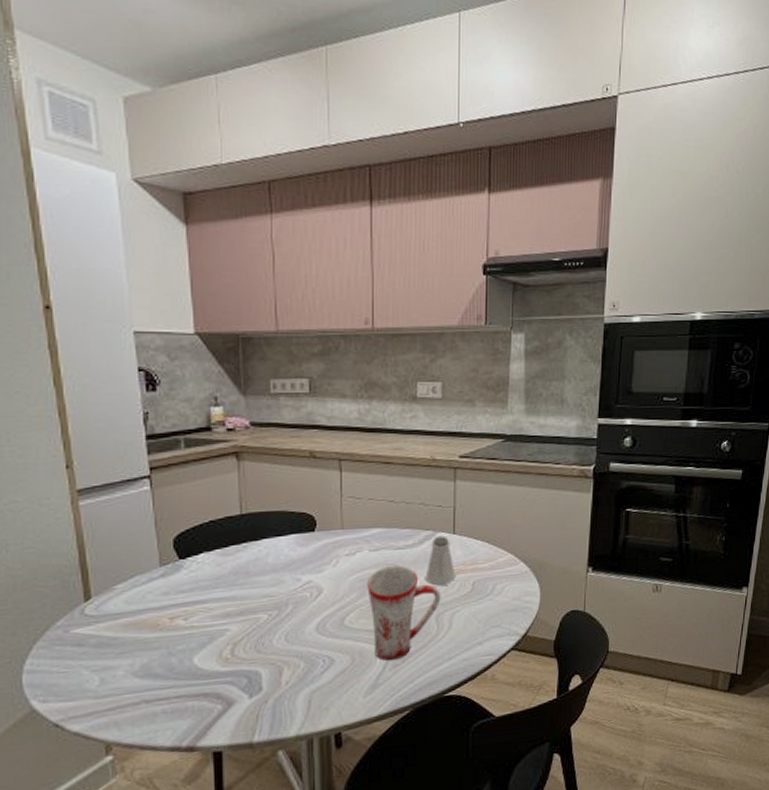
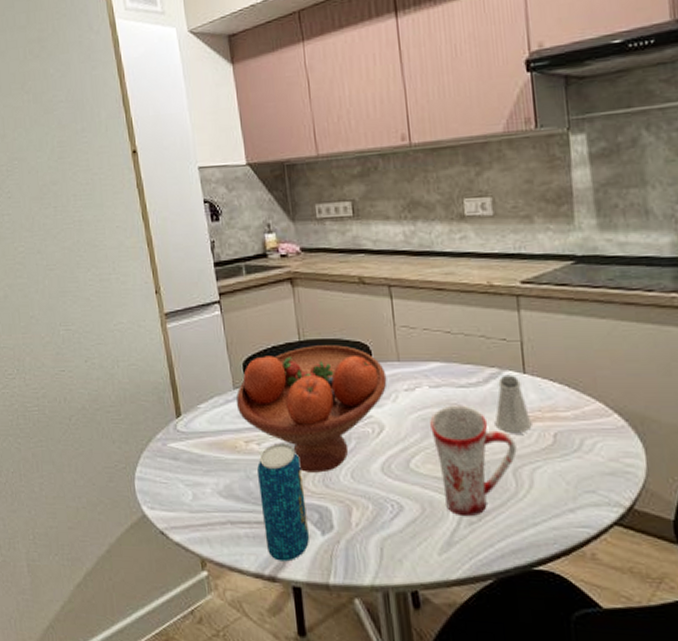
fruit bowl: none [161,516,329,641] -> present [236,345,387,473]
beverage can: none [182,615,235,731] -> present [257,443,309,562]

